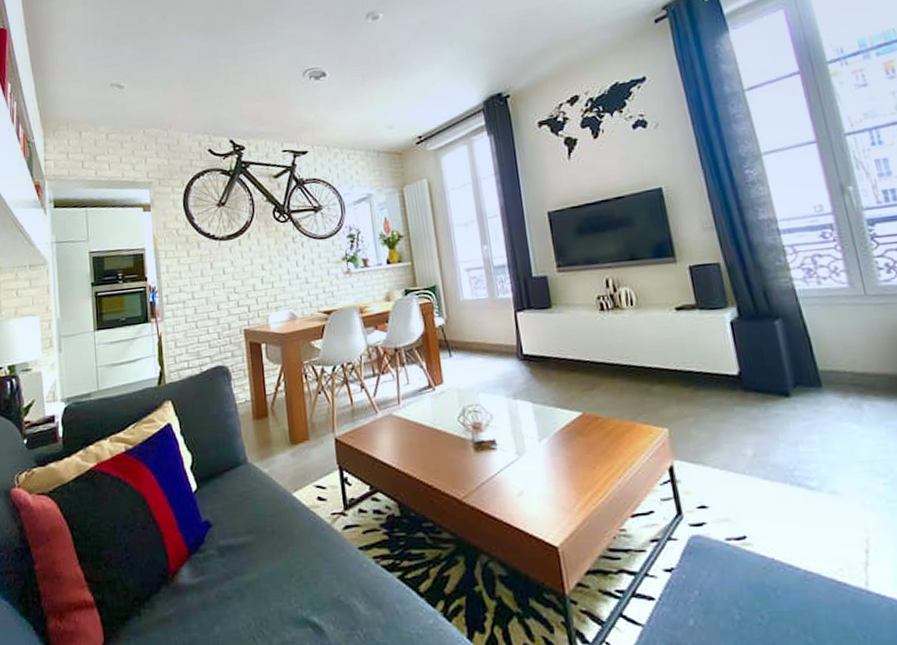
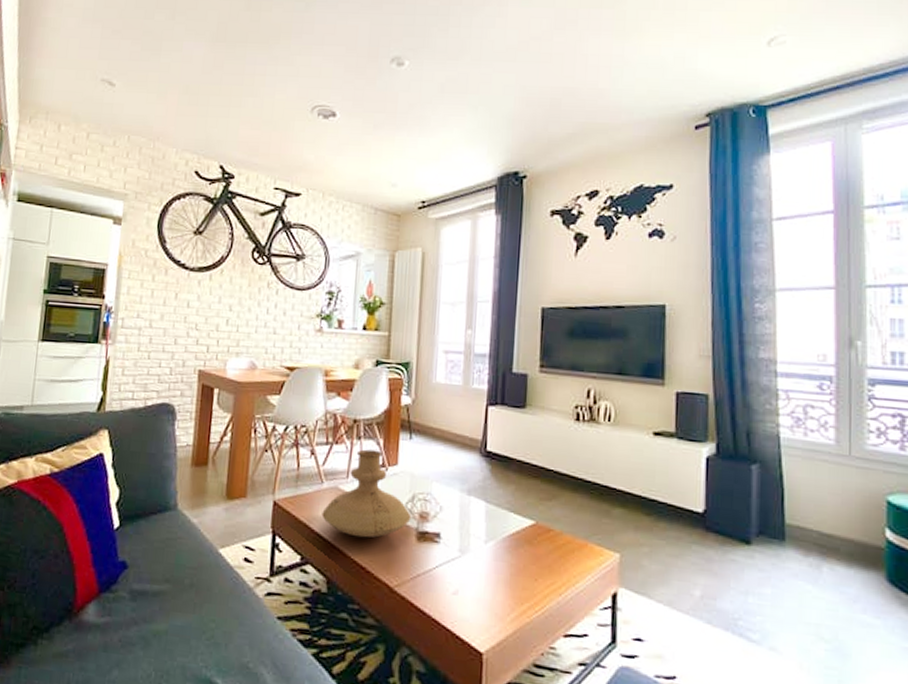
vase: none [381,373,466,458] -> present [322,449,412,538]

